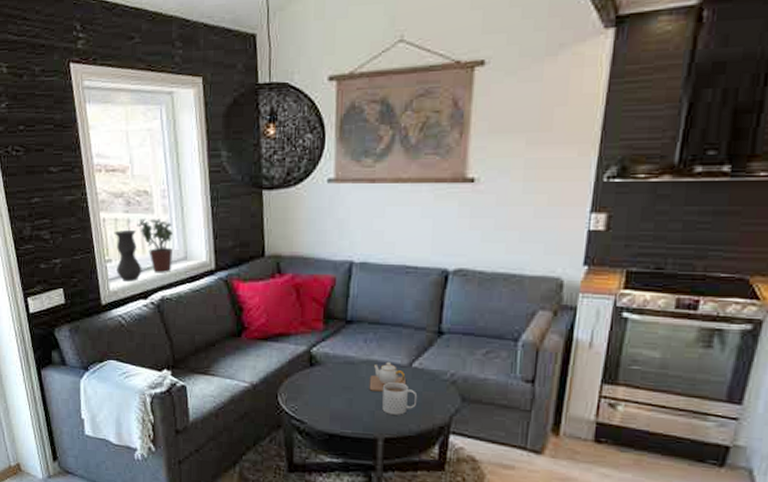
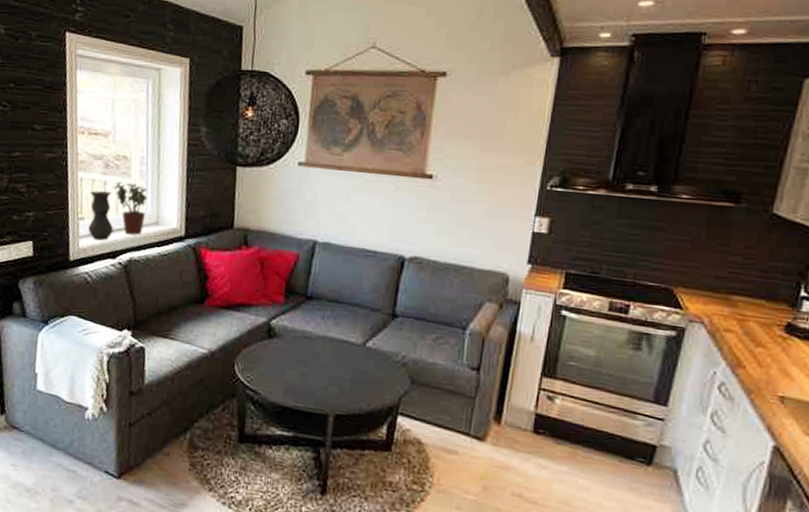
teapot: present [369,361,407,392] -> none [323,339,360,368]
mug: present [381,381,418,415] -> none [335,359,370,393]

